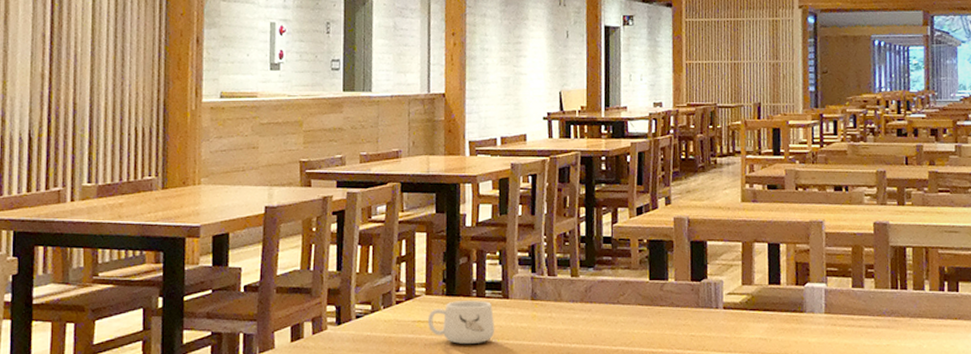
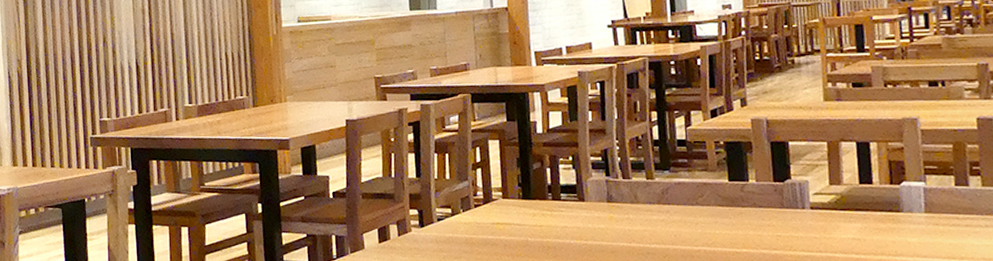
mug: present [428,300,495,345] -> none [506,203,573,245]

